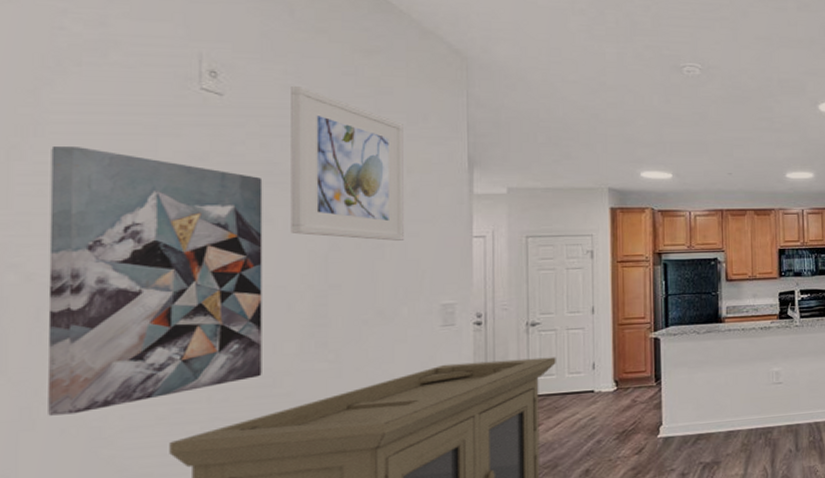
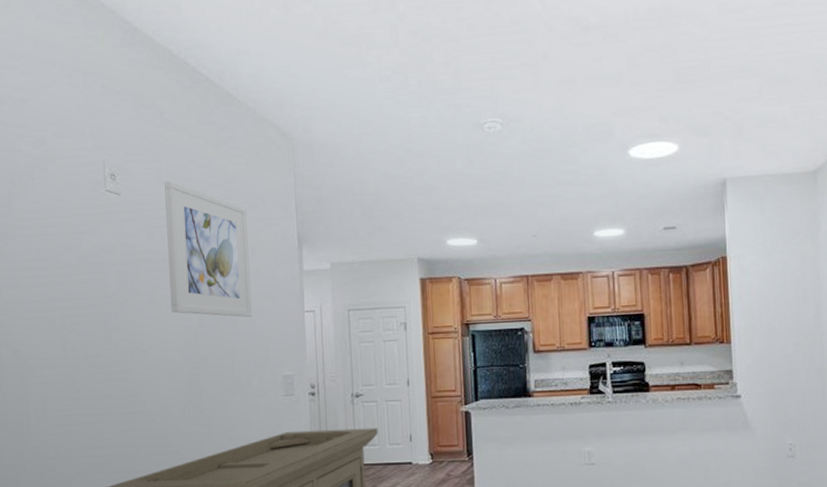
wall art: present [47,147,263,416] -> none [20,246,159,461]

